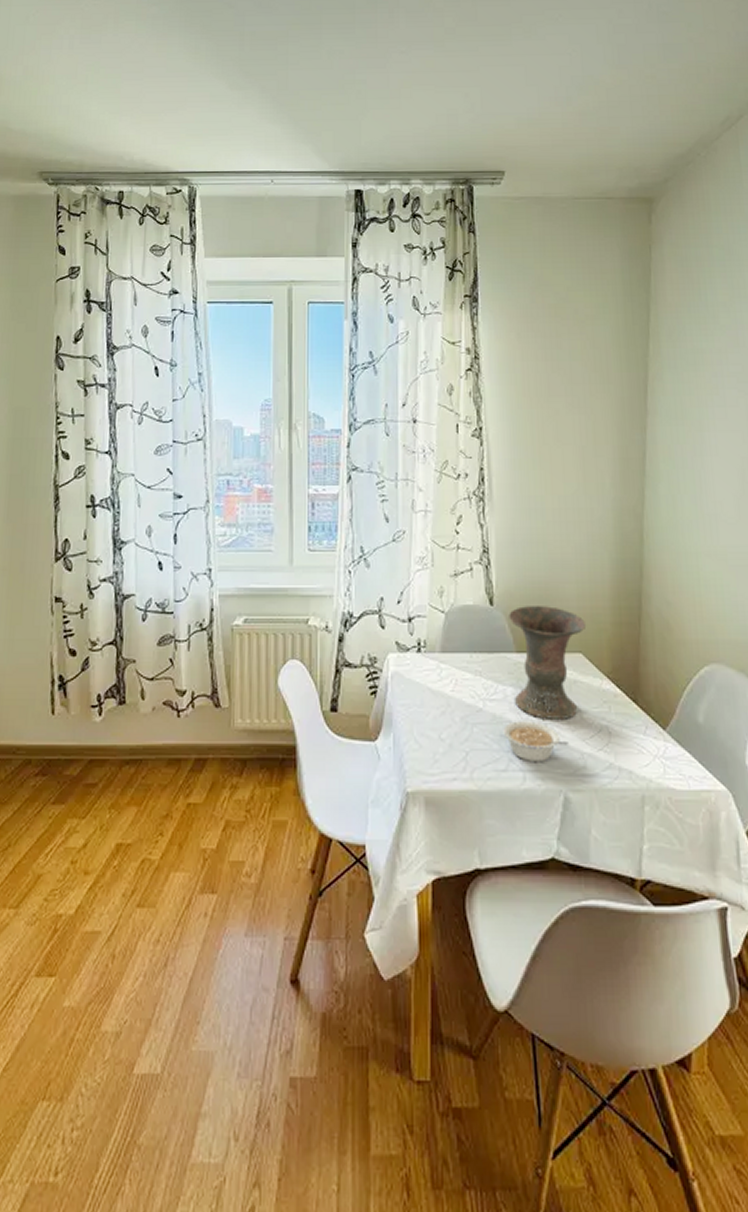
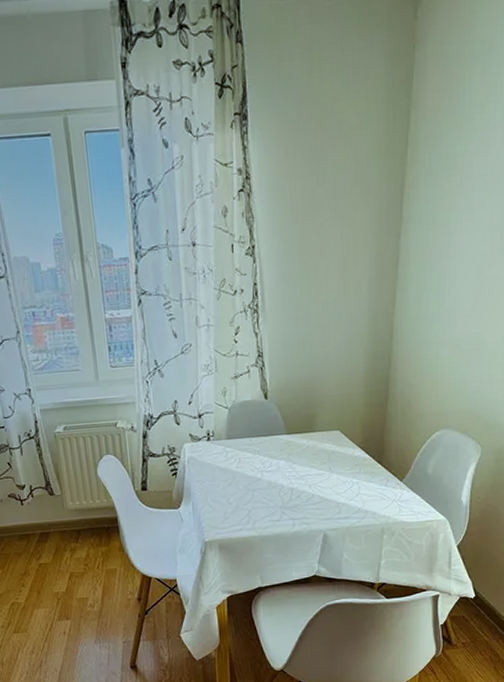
legume: present [503,721,568,763] -> none [277,484,327,513]
vase: present [509,606,585,719] -> none [280,396,342,482]

